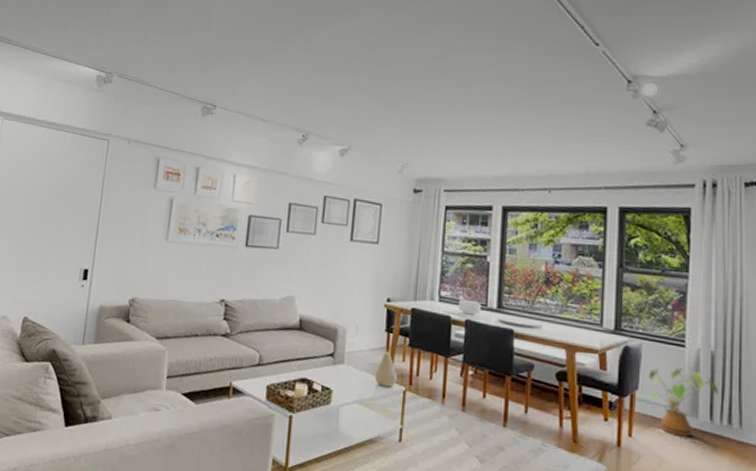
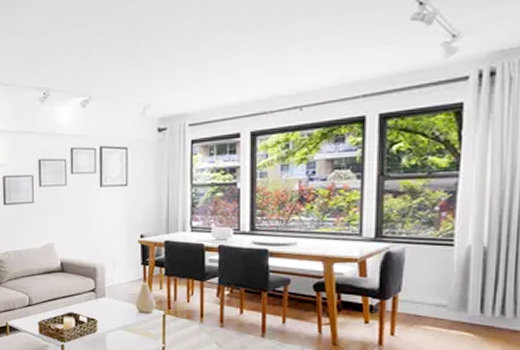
house plant: present [648,367,719,437] -> none [411,267,491,331]

